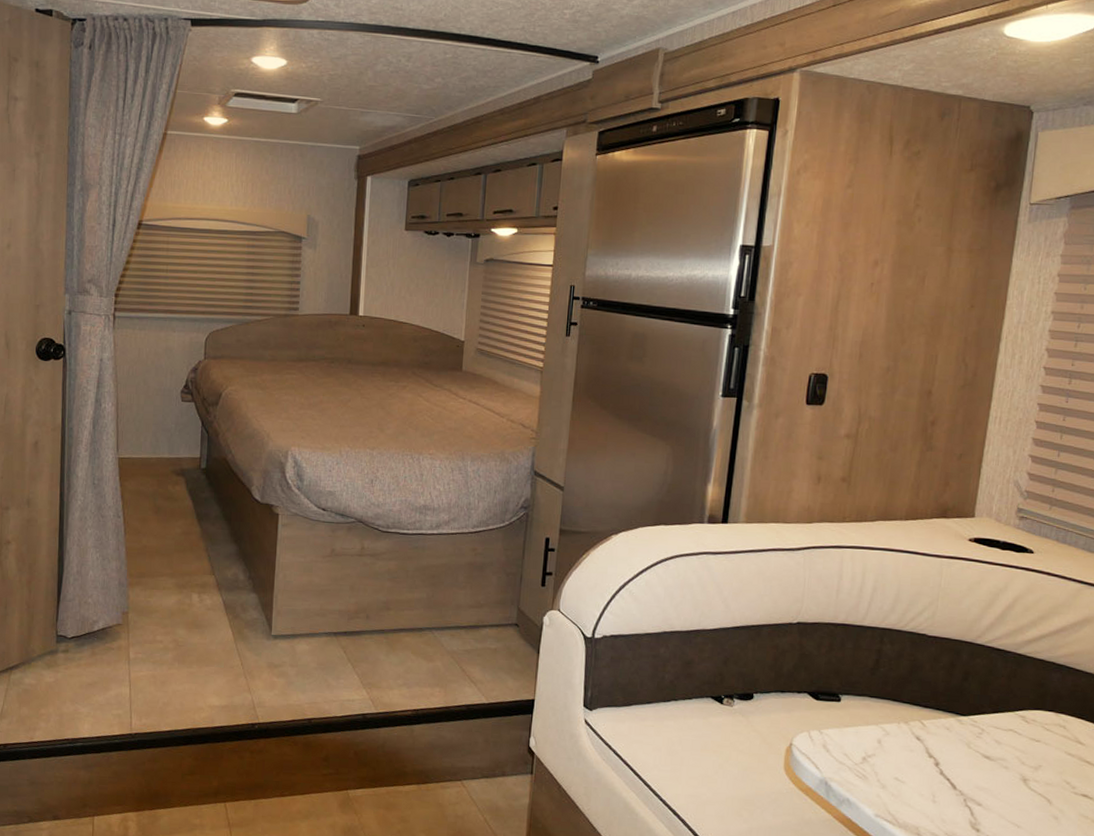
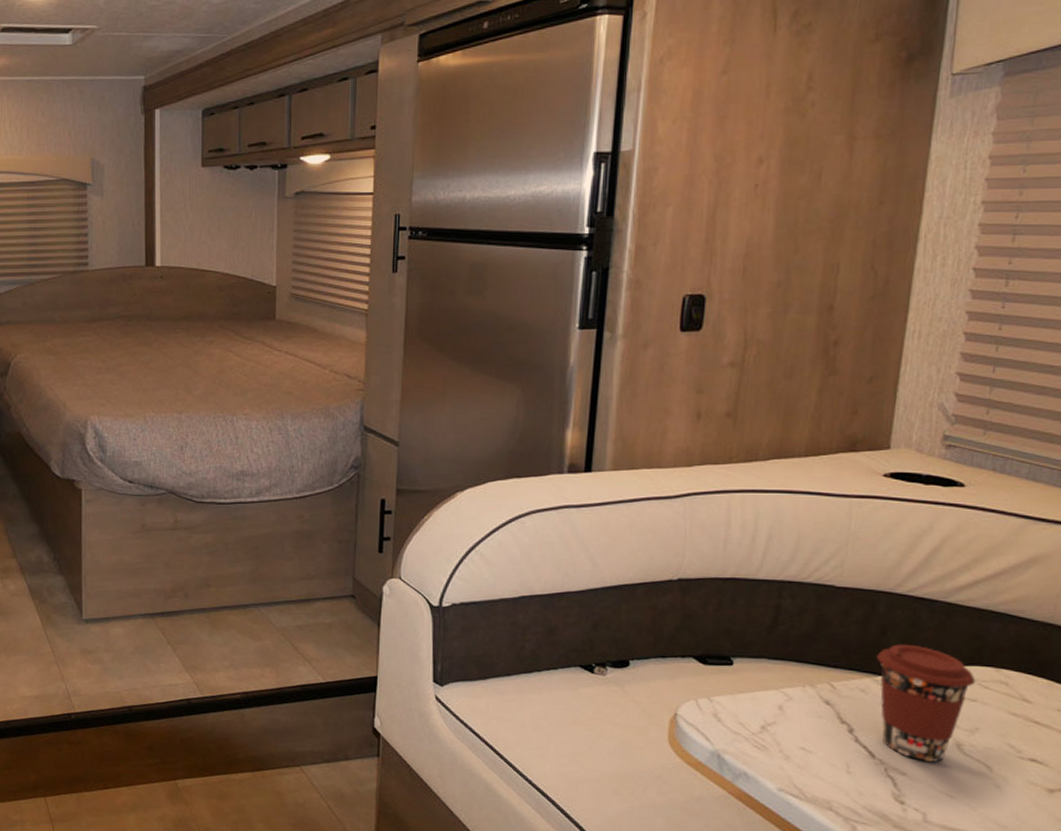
coffee cup: none [959,688,1040,795] -> present [877,644,976,762]

